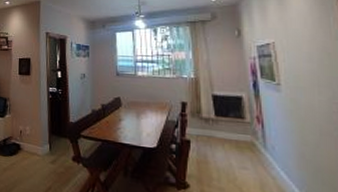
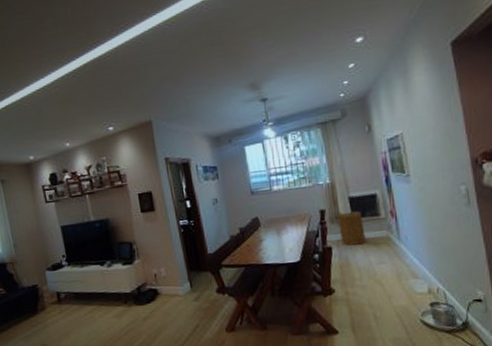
basket: none [199,108,228,144] -> present [338,211,366,246]

